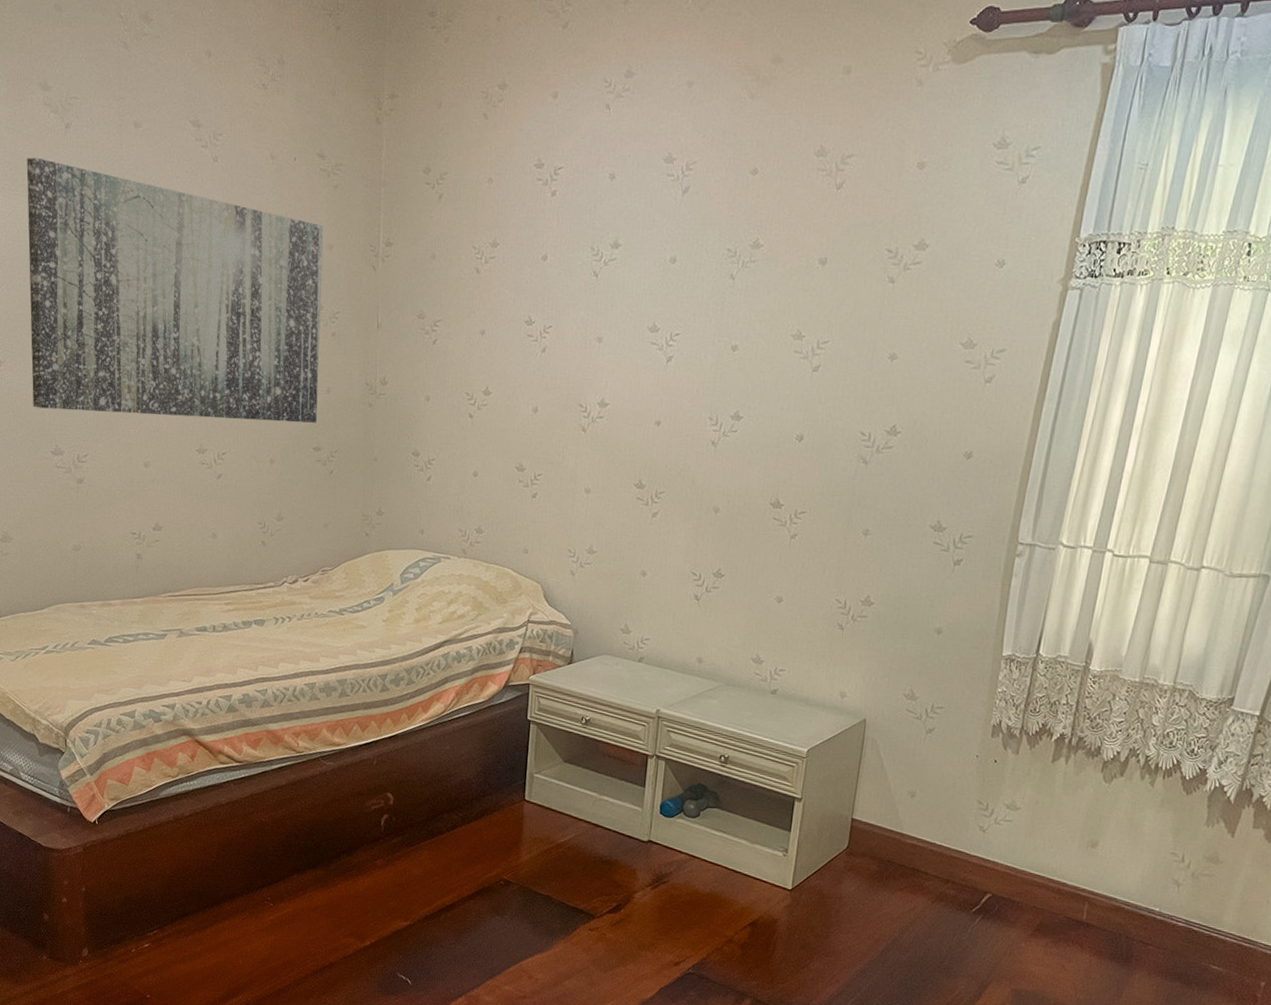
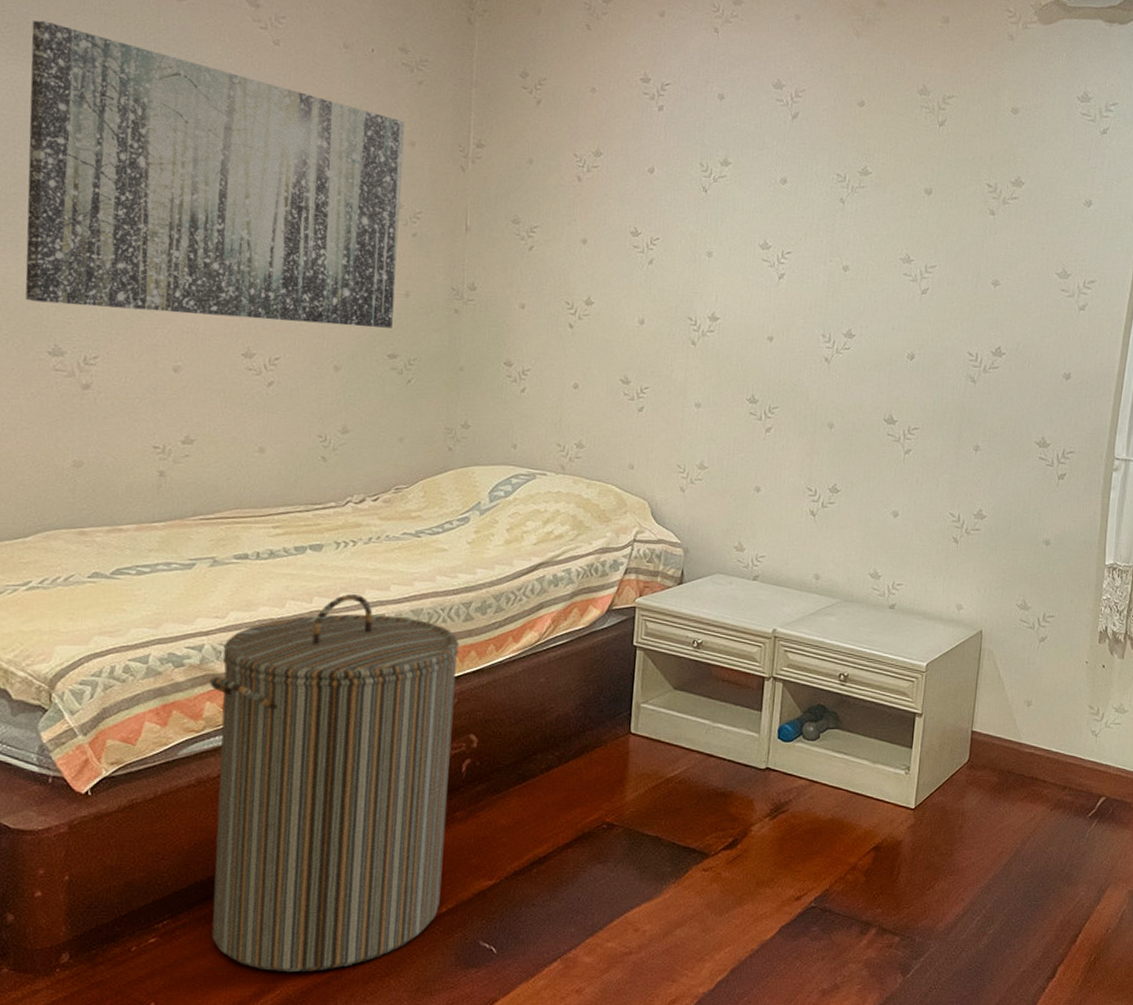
laundry hamper: none [181,663,377,984] -> present [210,593,459,973]

